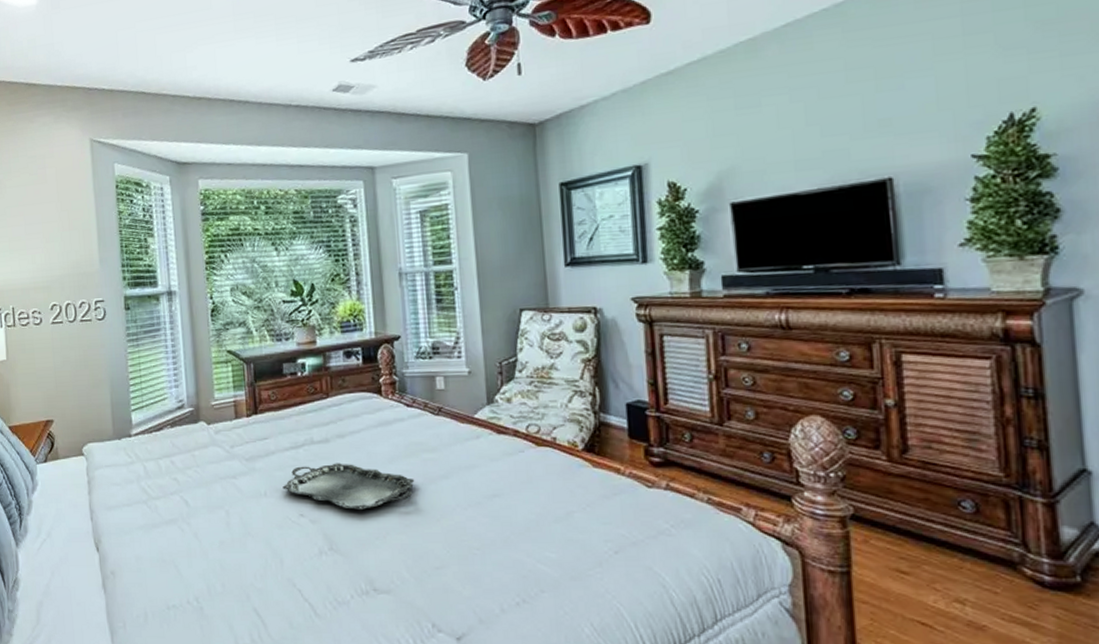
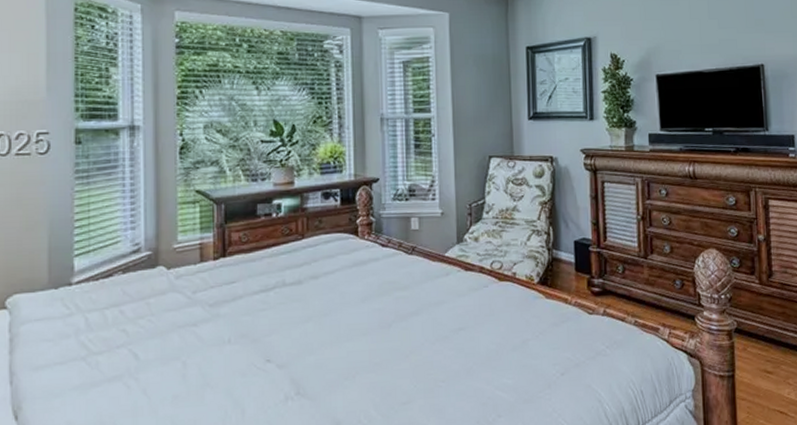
serving tray: present [282,463,415,511] -> none [249,304,386,352]

